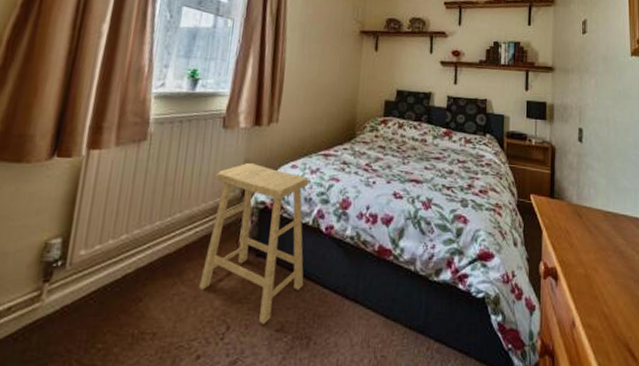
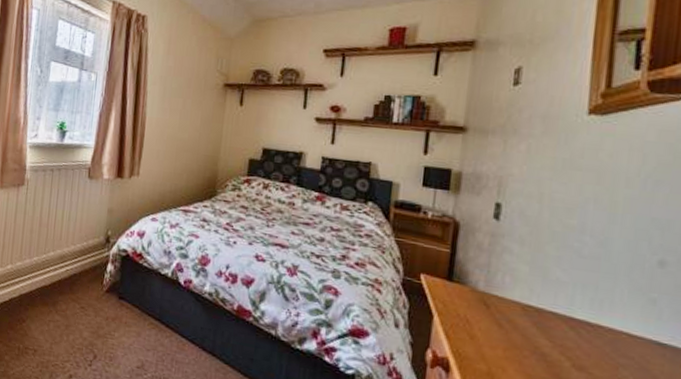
stool: present [199,162,309,324] -> none [70,212,168,360]

